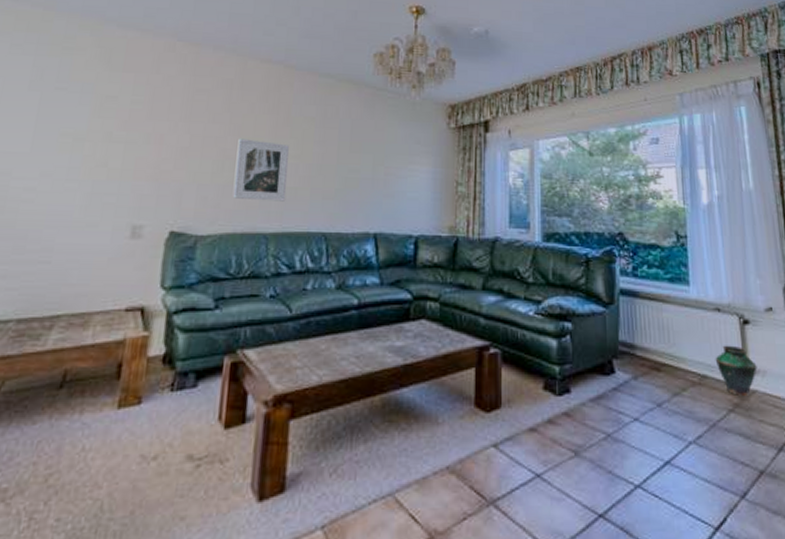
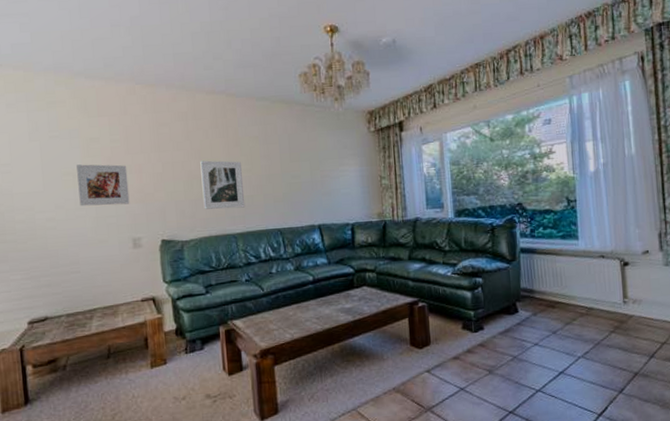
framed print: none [73,125,145,181] -> present [77,164,130,206]
vase: present [715,345,757,396] -> none [599,283,635,320]

